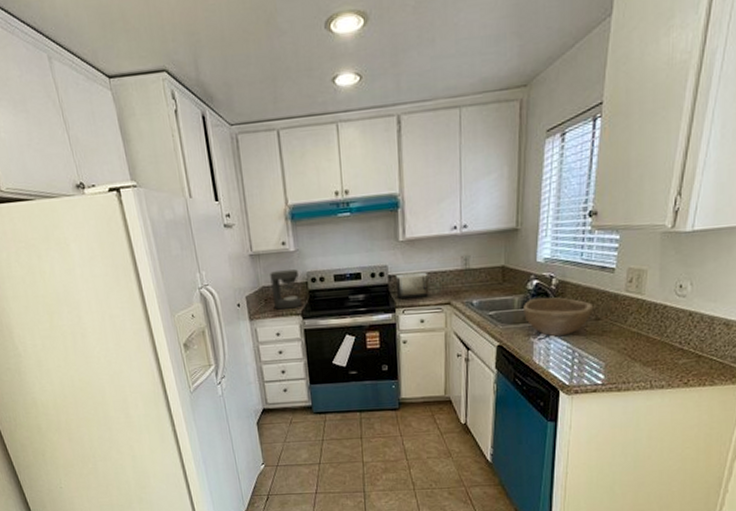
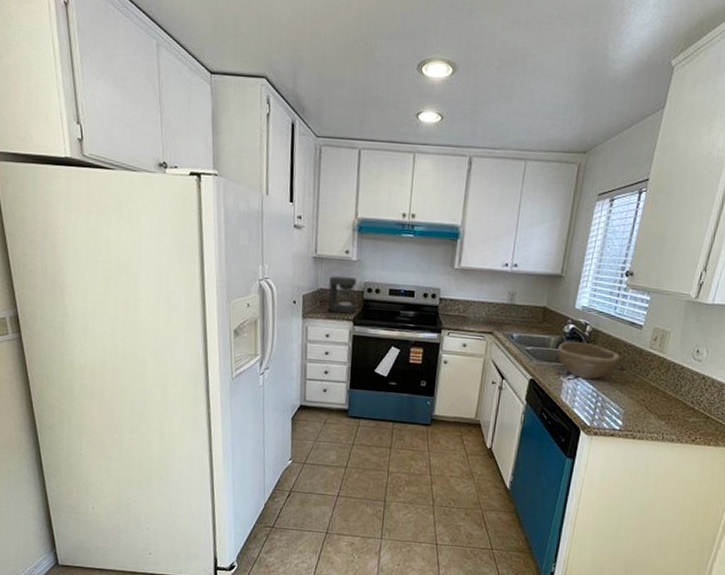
toaster: present [395,271,430,299] -> none [444,298,478,323]

